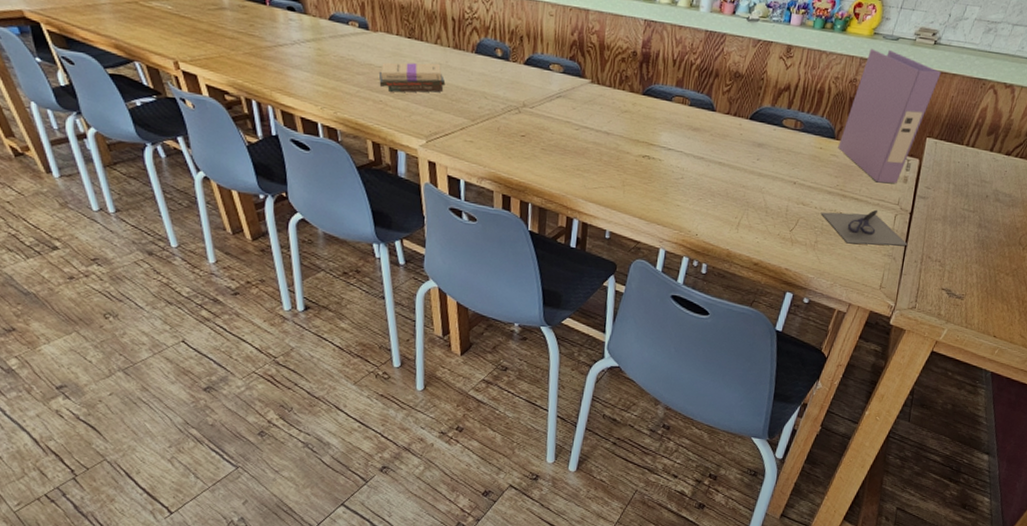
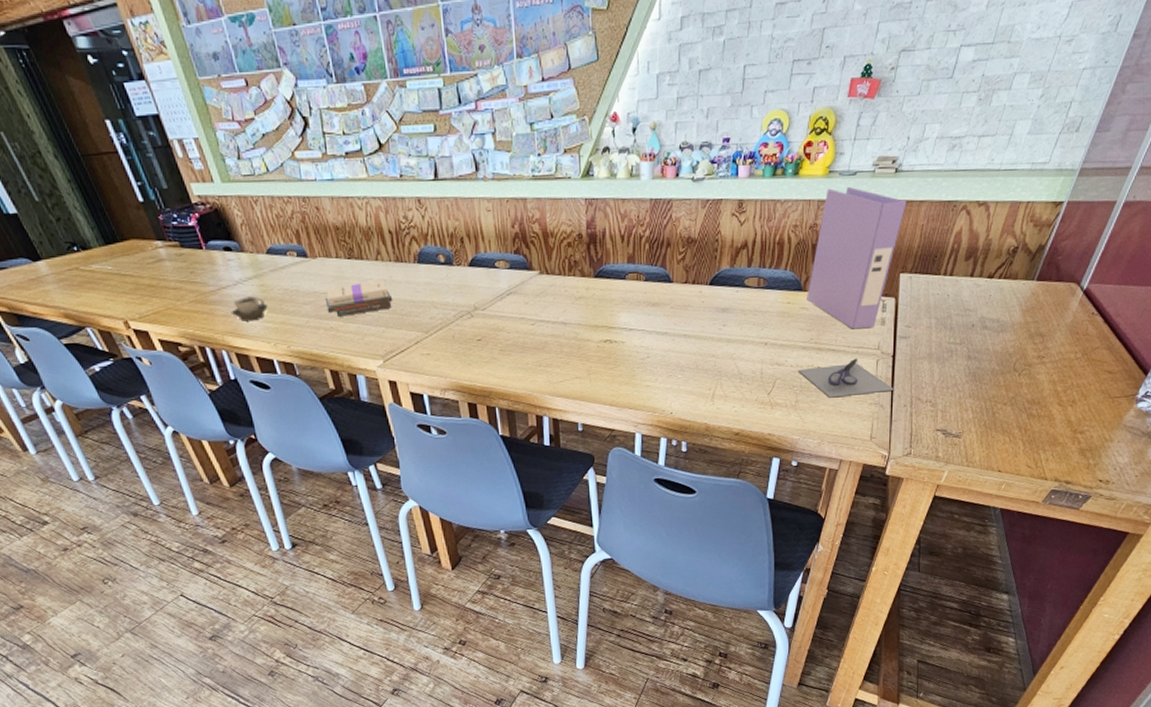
cup: none [283,57,321,82] -> present [230,296,268,321]

